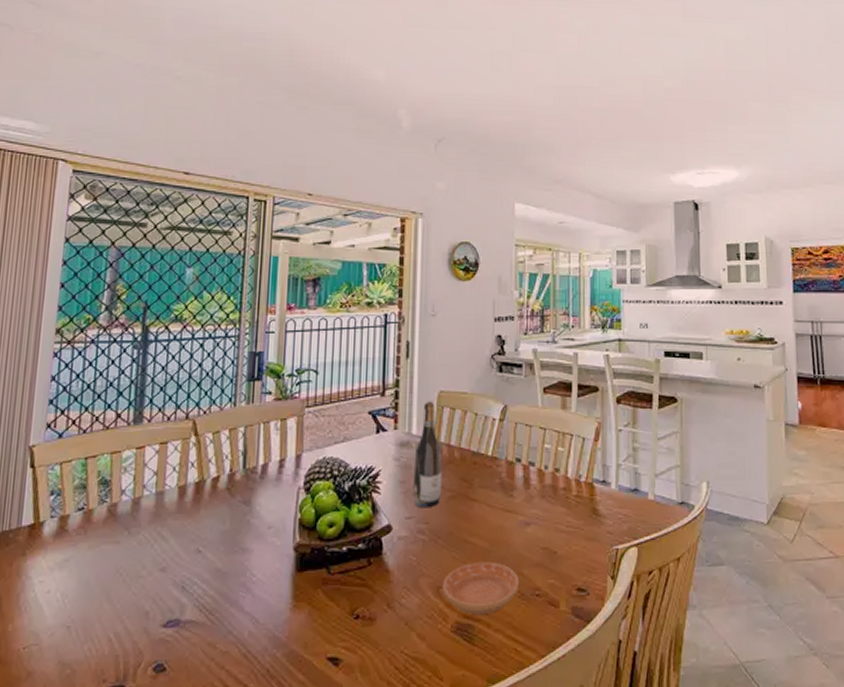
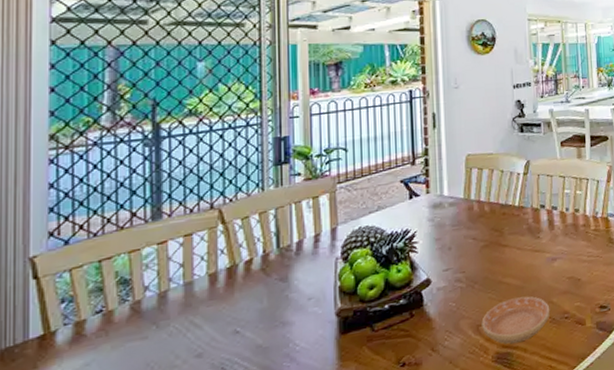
wine bottle: present [413,401,442,508] -> none [447,164,475,260]

